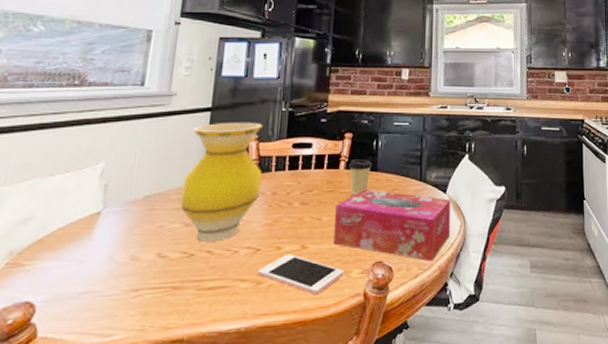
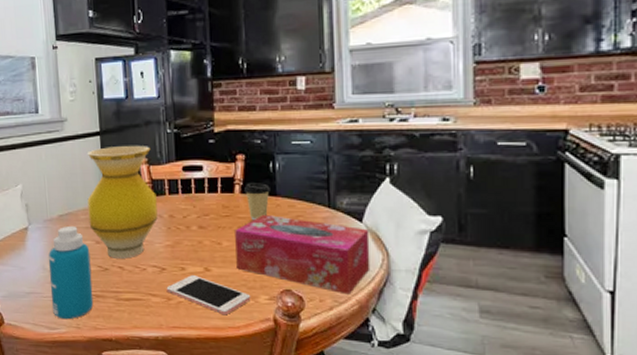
bottle: none [111,207,176,322] -> present [49,225,94,320]

